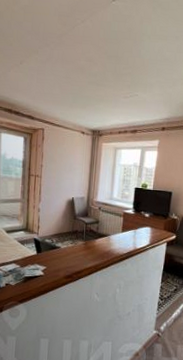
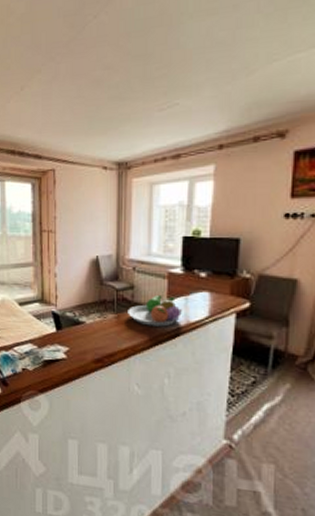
fruit bowl: none [93,228,132,251] -> present [128,294,182,327]

